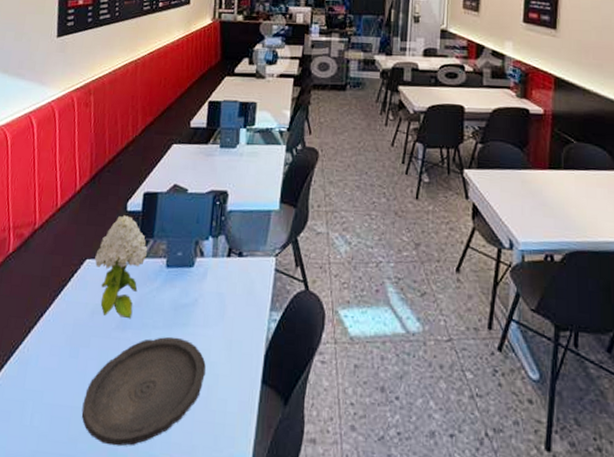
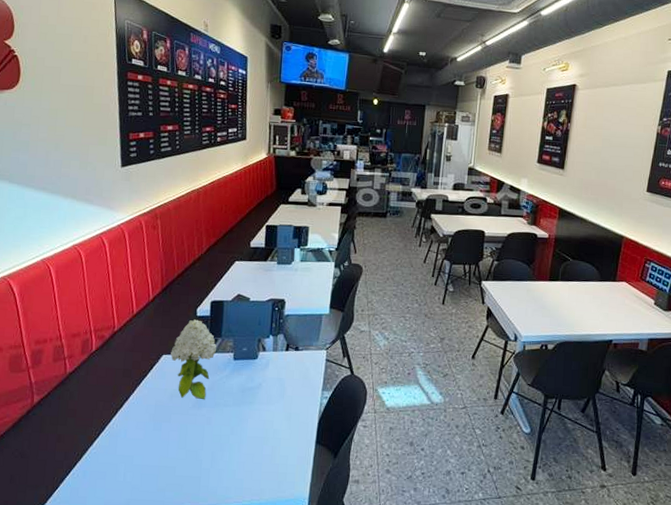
plate: present [81,336,206,447] -> none [167,412,270,493]

